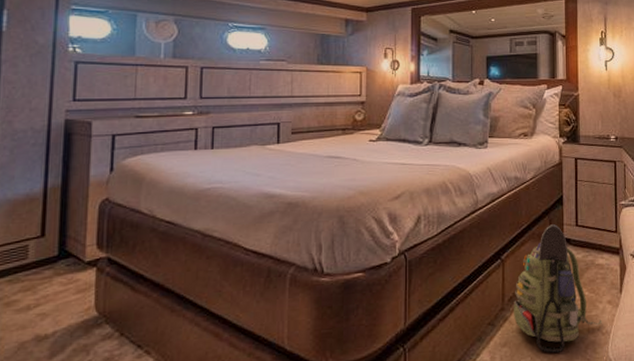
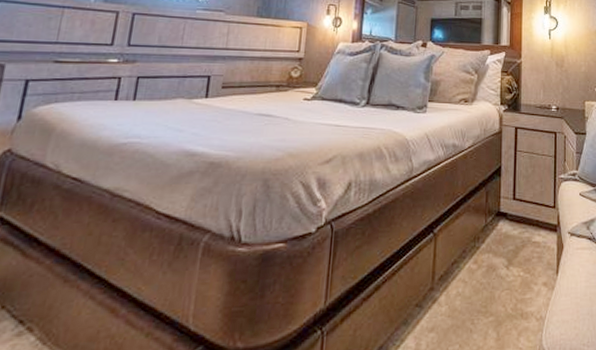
backpack: present [513,224,602,353] -> none [443,197,537,340]

